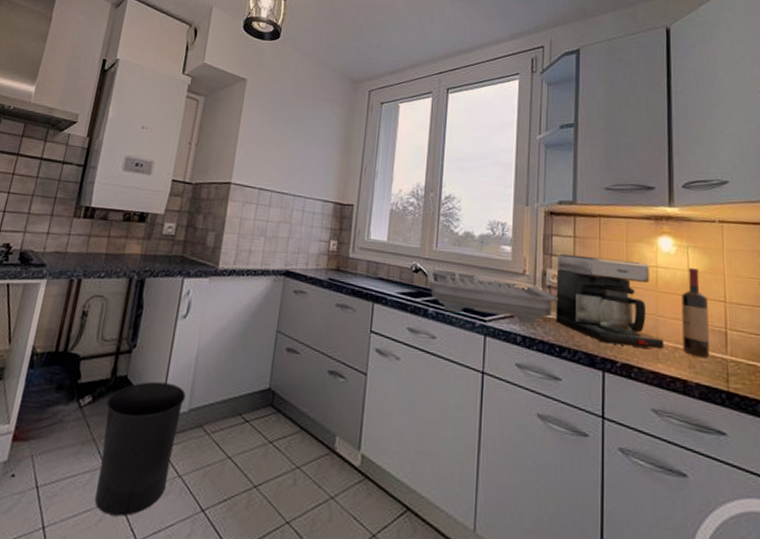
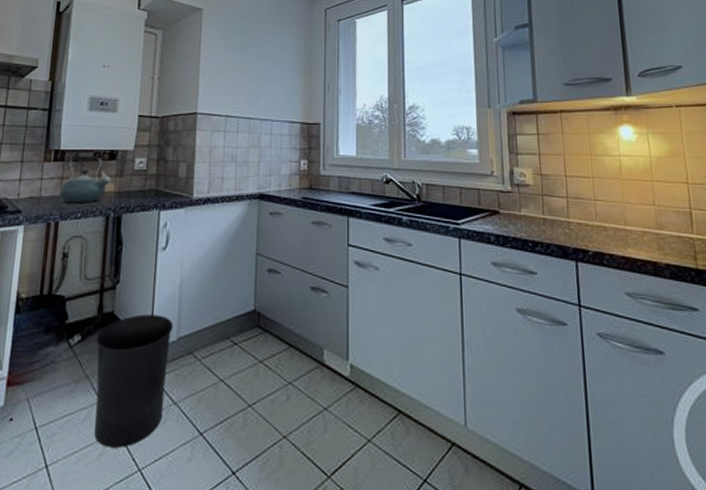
kettle: none [84,213,139,264] -> present [59,155,112,204]
dish rack: present [426,269,559,325] -> none [397,179,528,223]
coffee maker: present [555,253,664,350] -> none [522,151,633,235]
wine bottle: present [681,268,710,359] -> none [645,154,677,240]

